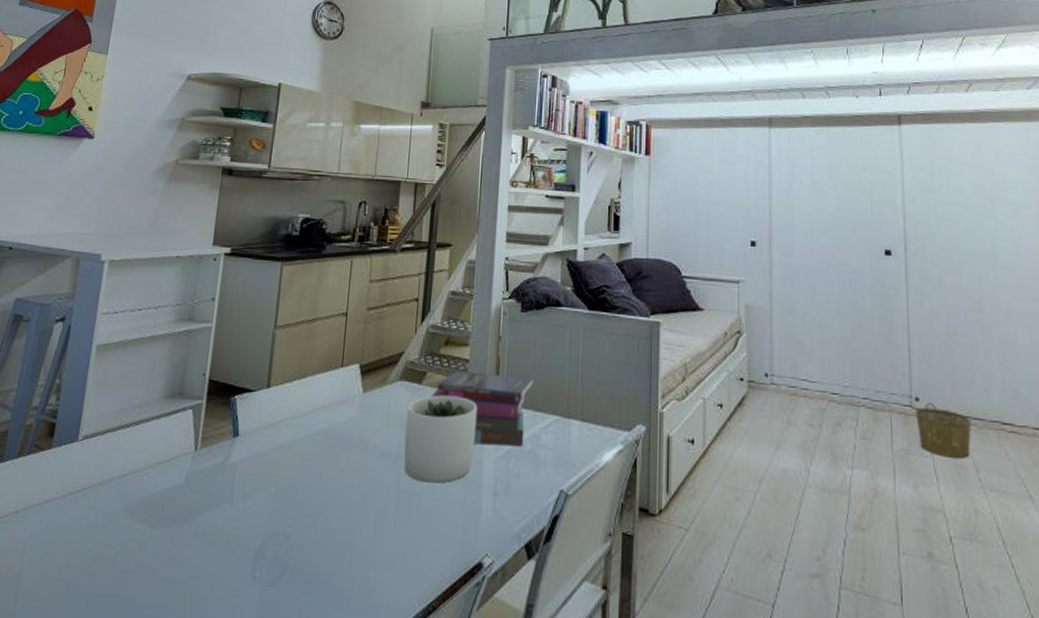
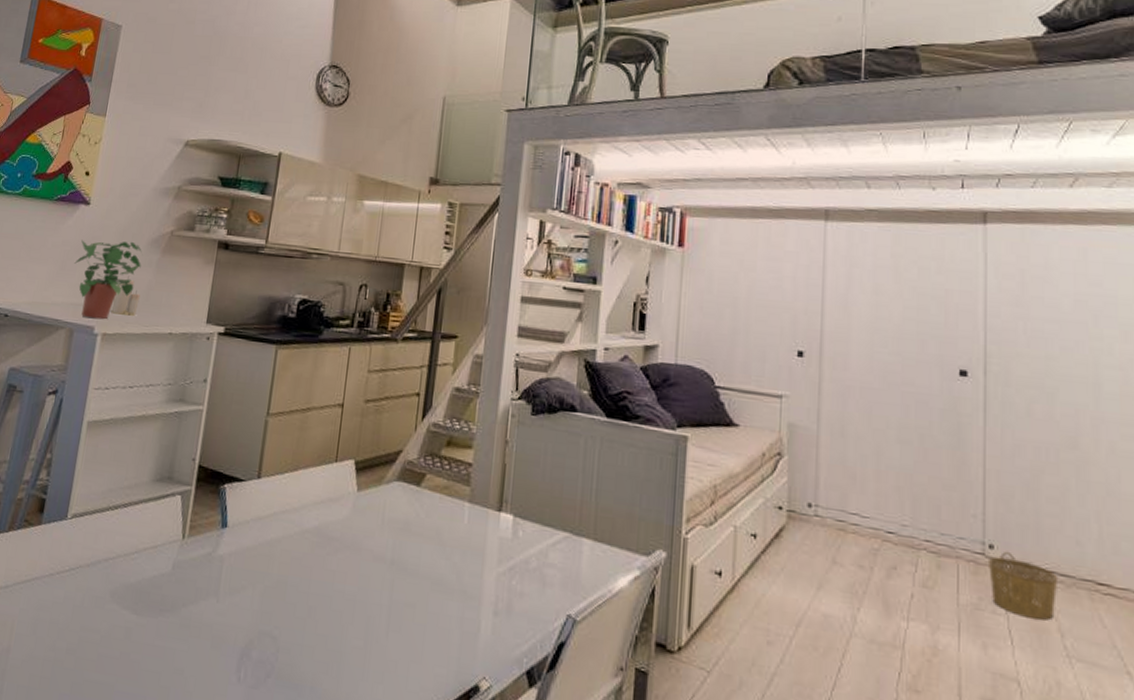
potted plant: none [79,171,147,247] -> present [74,240,142,320]
candle: none [117,204,147,243] -> present [111,276,141,317]
planter: present [404,395,478,483] -> none [398,499,480,596]
books: present [431,371,534,446] -> none [430,475,543,562]

